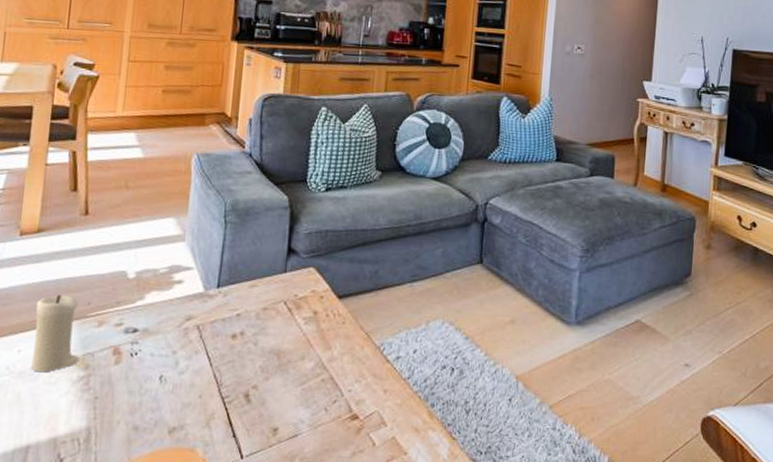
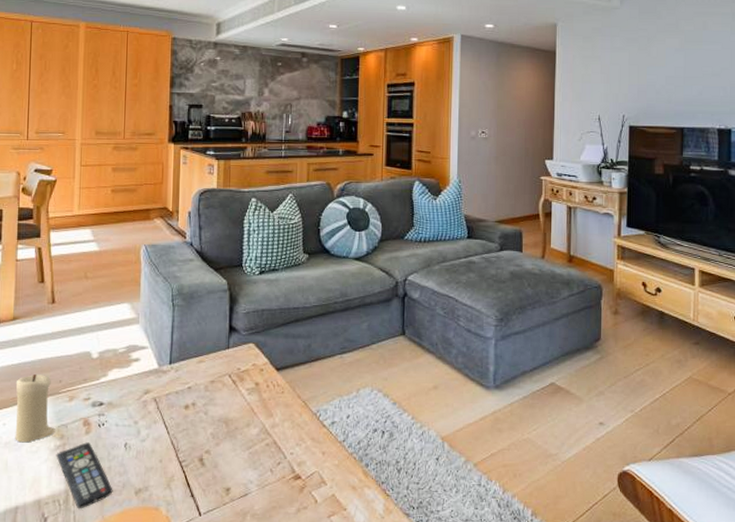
remote control: none [78,373,143,450] -> present [56,442,113,509]

